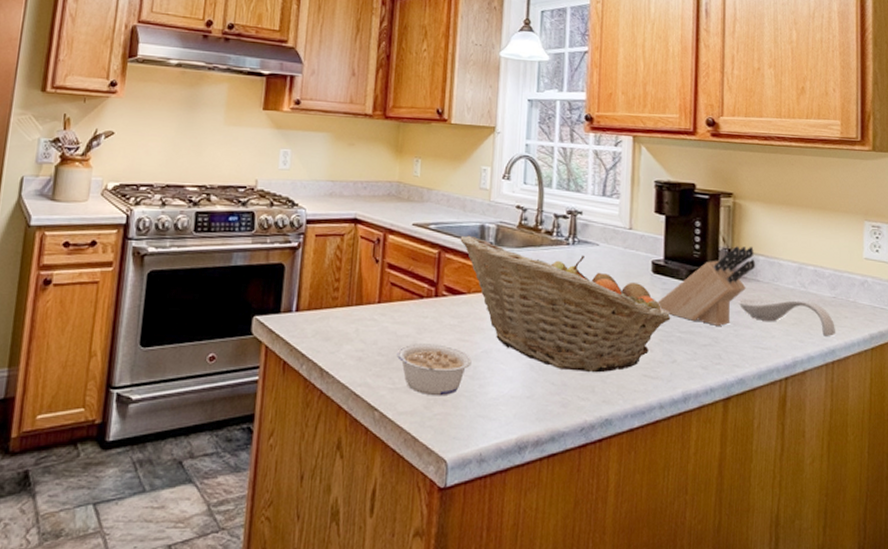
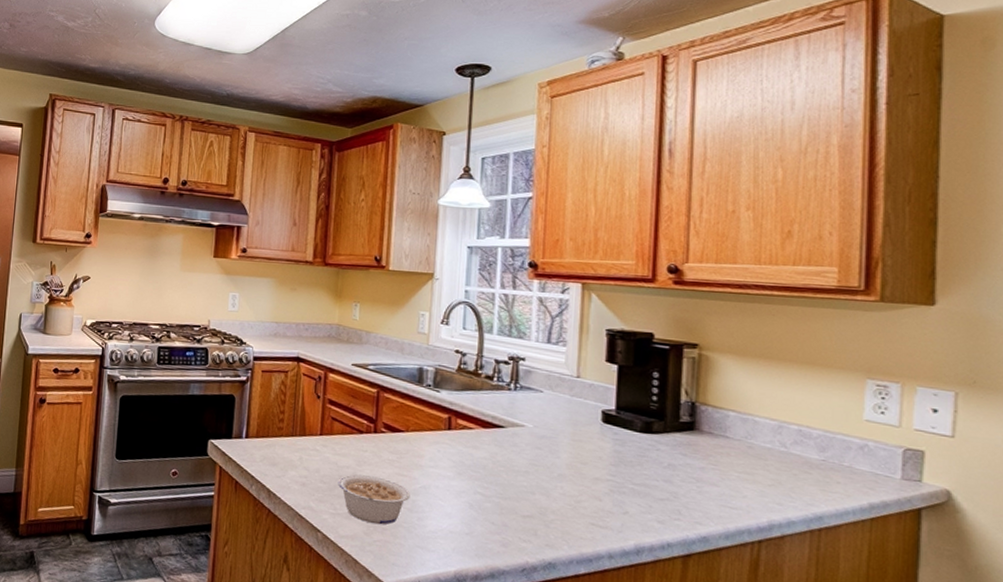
fruit basket: present [460,235,671,373] -> none [398,377,623,517]
knife block: present [658,246,756,326] -> none [608,400,725,481]
spoon rest: present [738,298,835,336] -> none [703,455,824,502]

